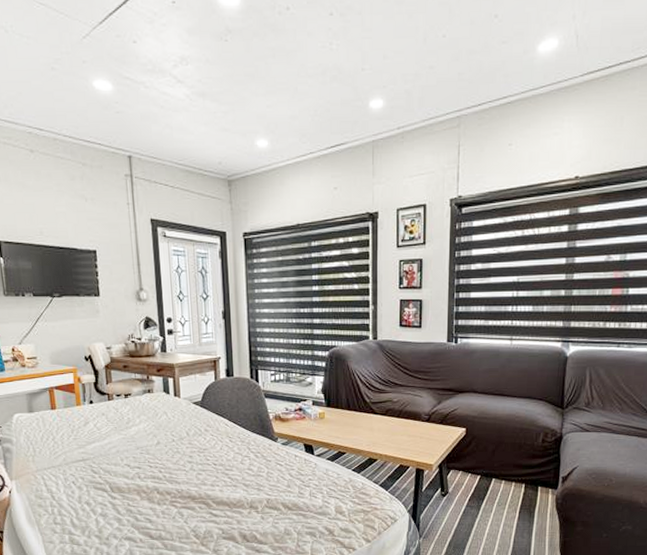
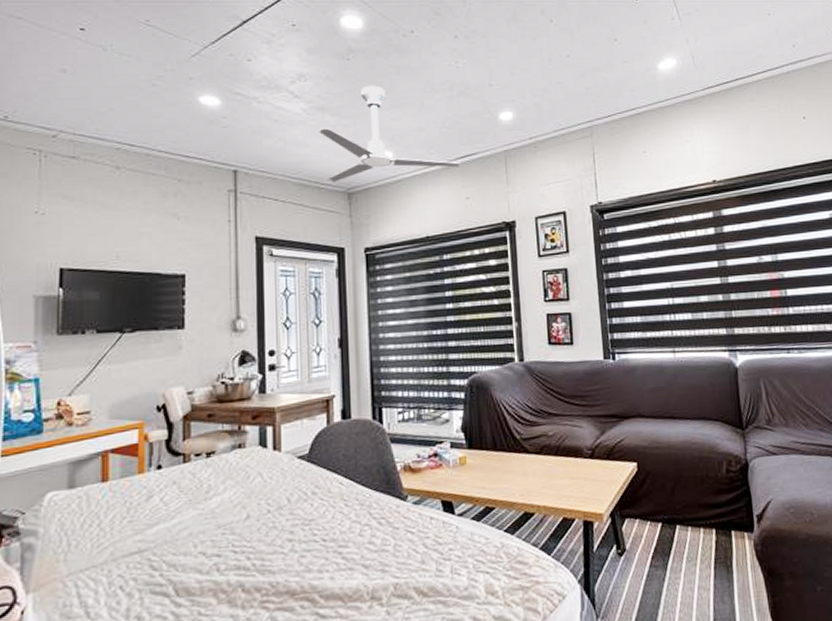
ceiling fan: none [200,69,331,170] -> present [317,85,461,183]

